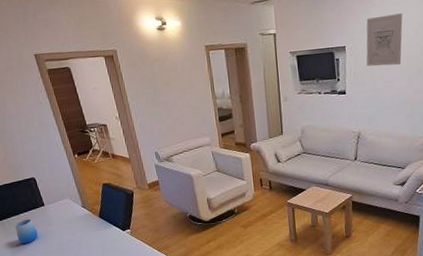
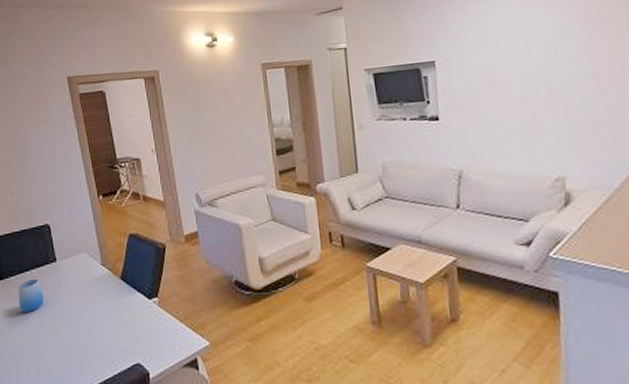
wall art: present [366,13,403,66] -> none [459,20,510,85]

